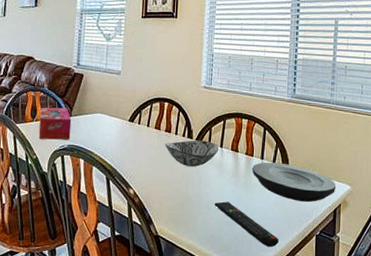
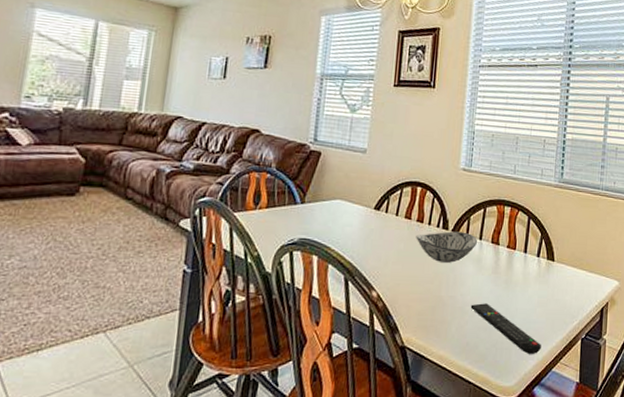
tissue box: present [39,107,72,140] -> none [262,191,305,232]
plate: present [252,162,336,202] -> none [514,256,604,301]

